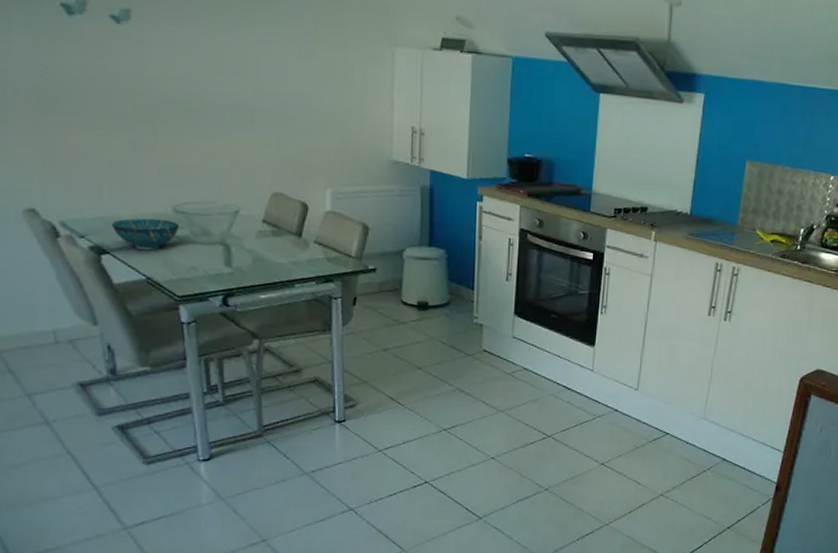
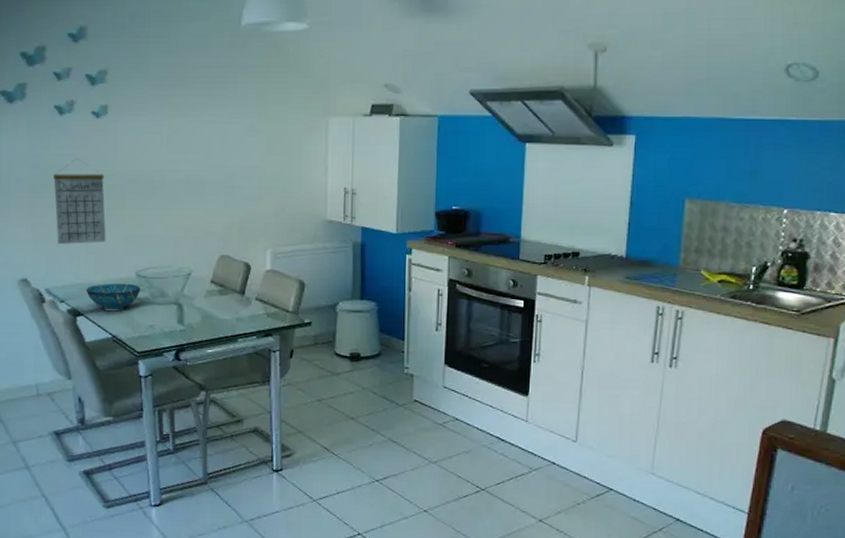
calendar: none [64,71,135,172] -> present [54,159,106,245]

